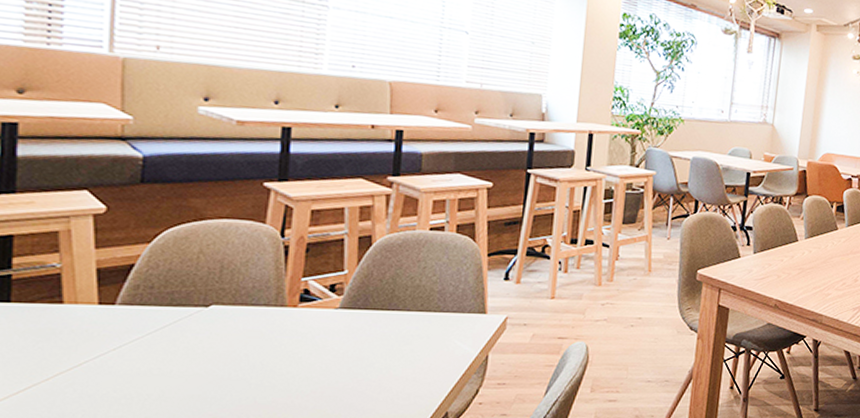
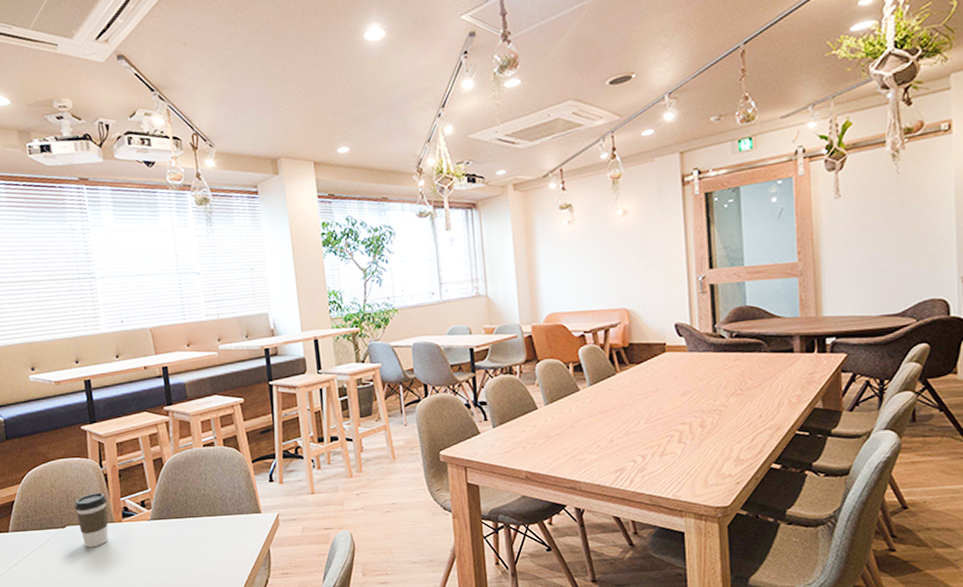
coffee cup: none [230,267,281,335] -> present [74,492,109,548]

